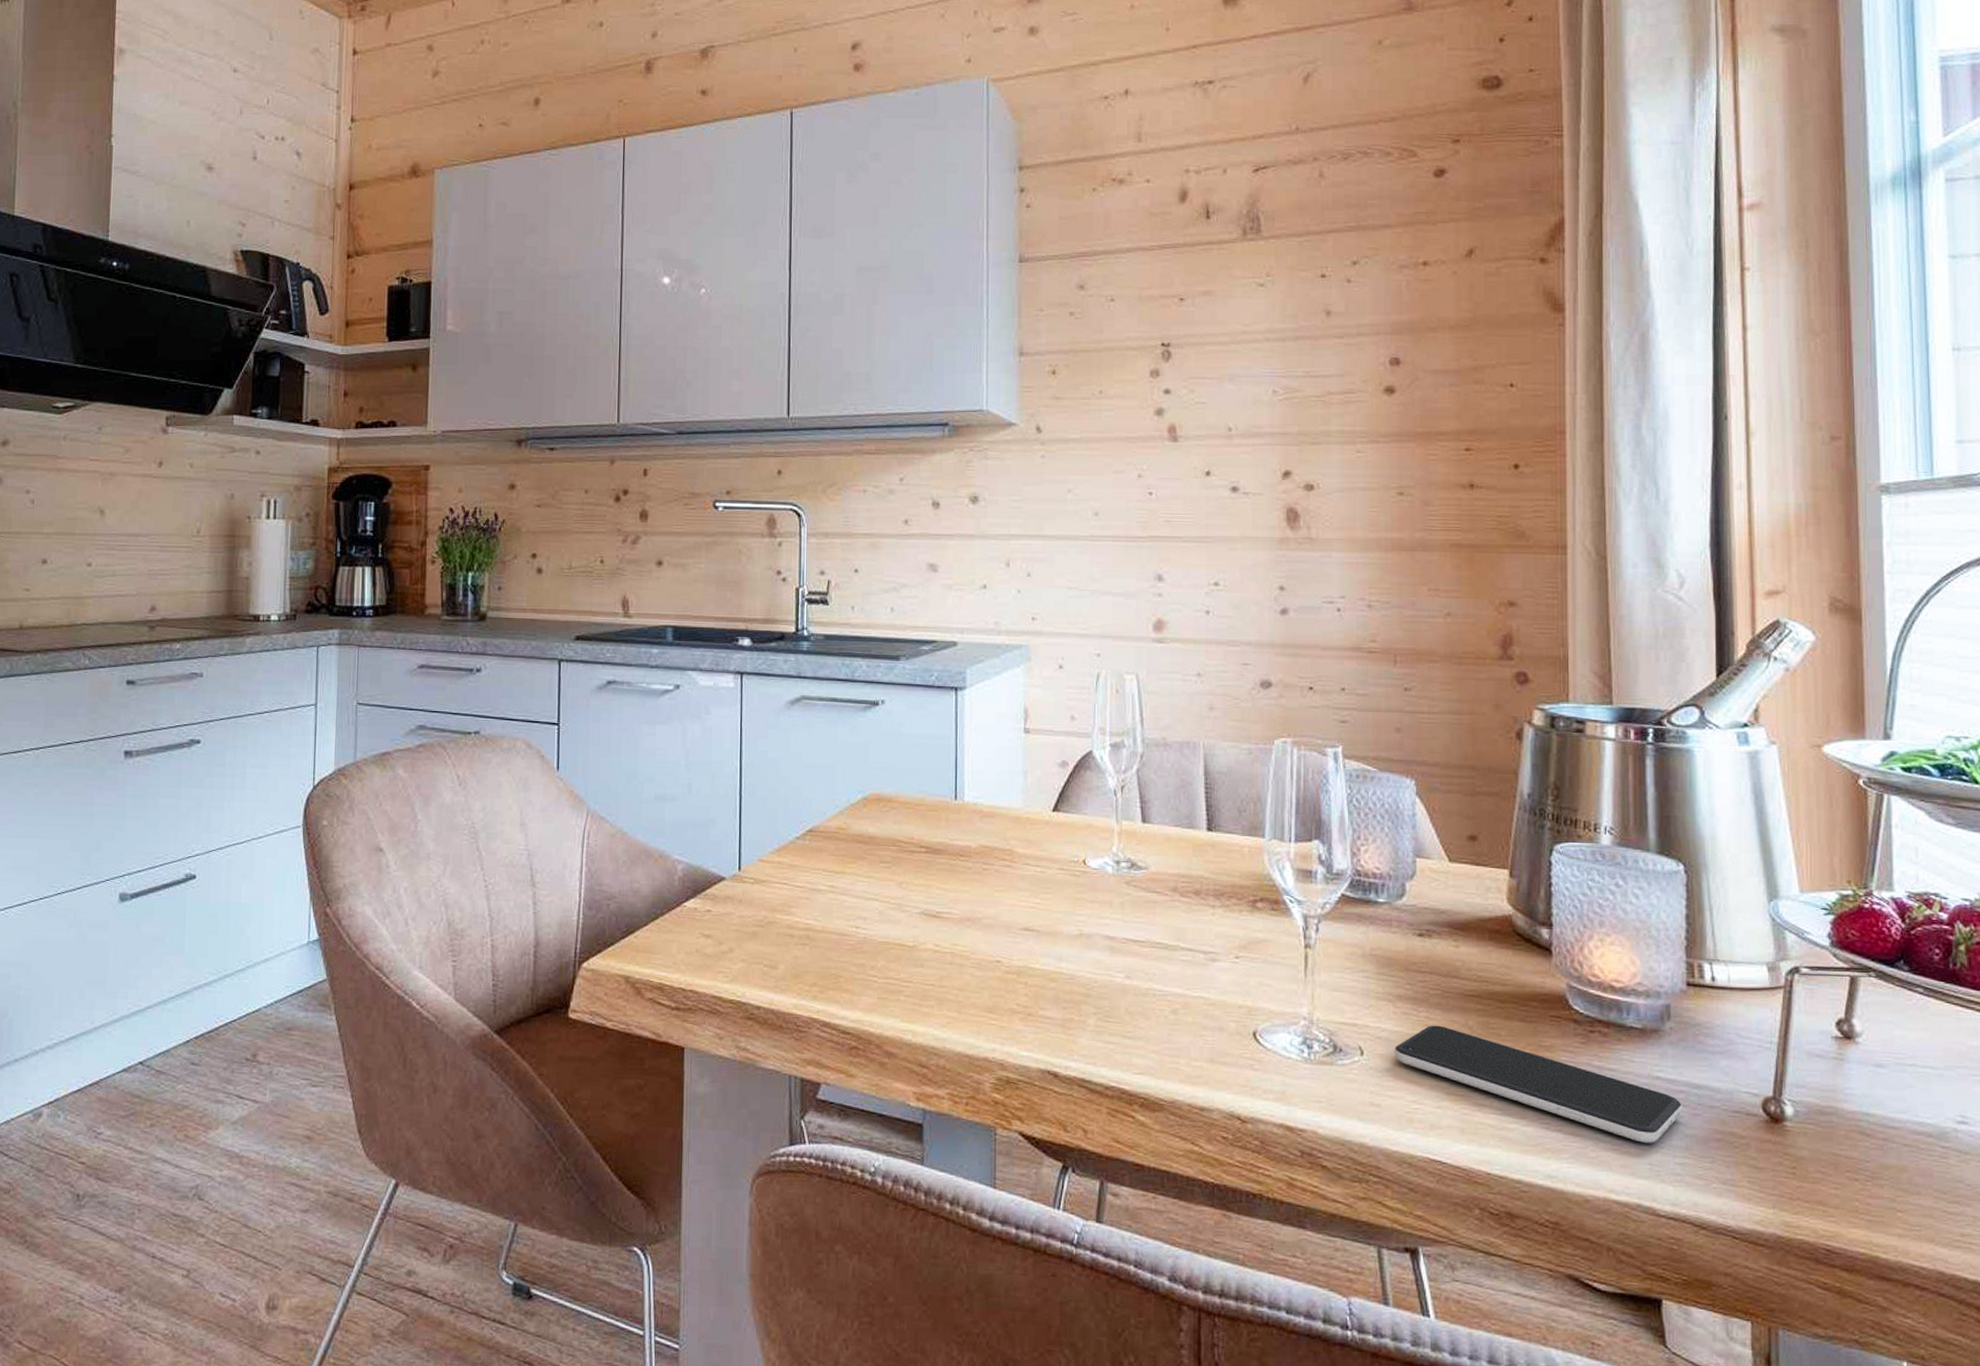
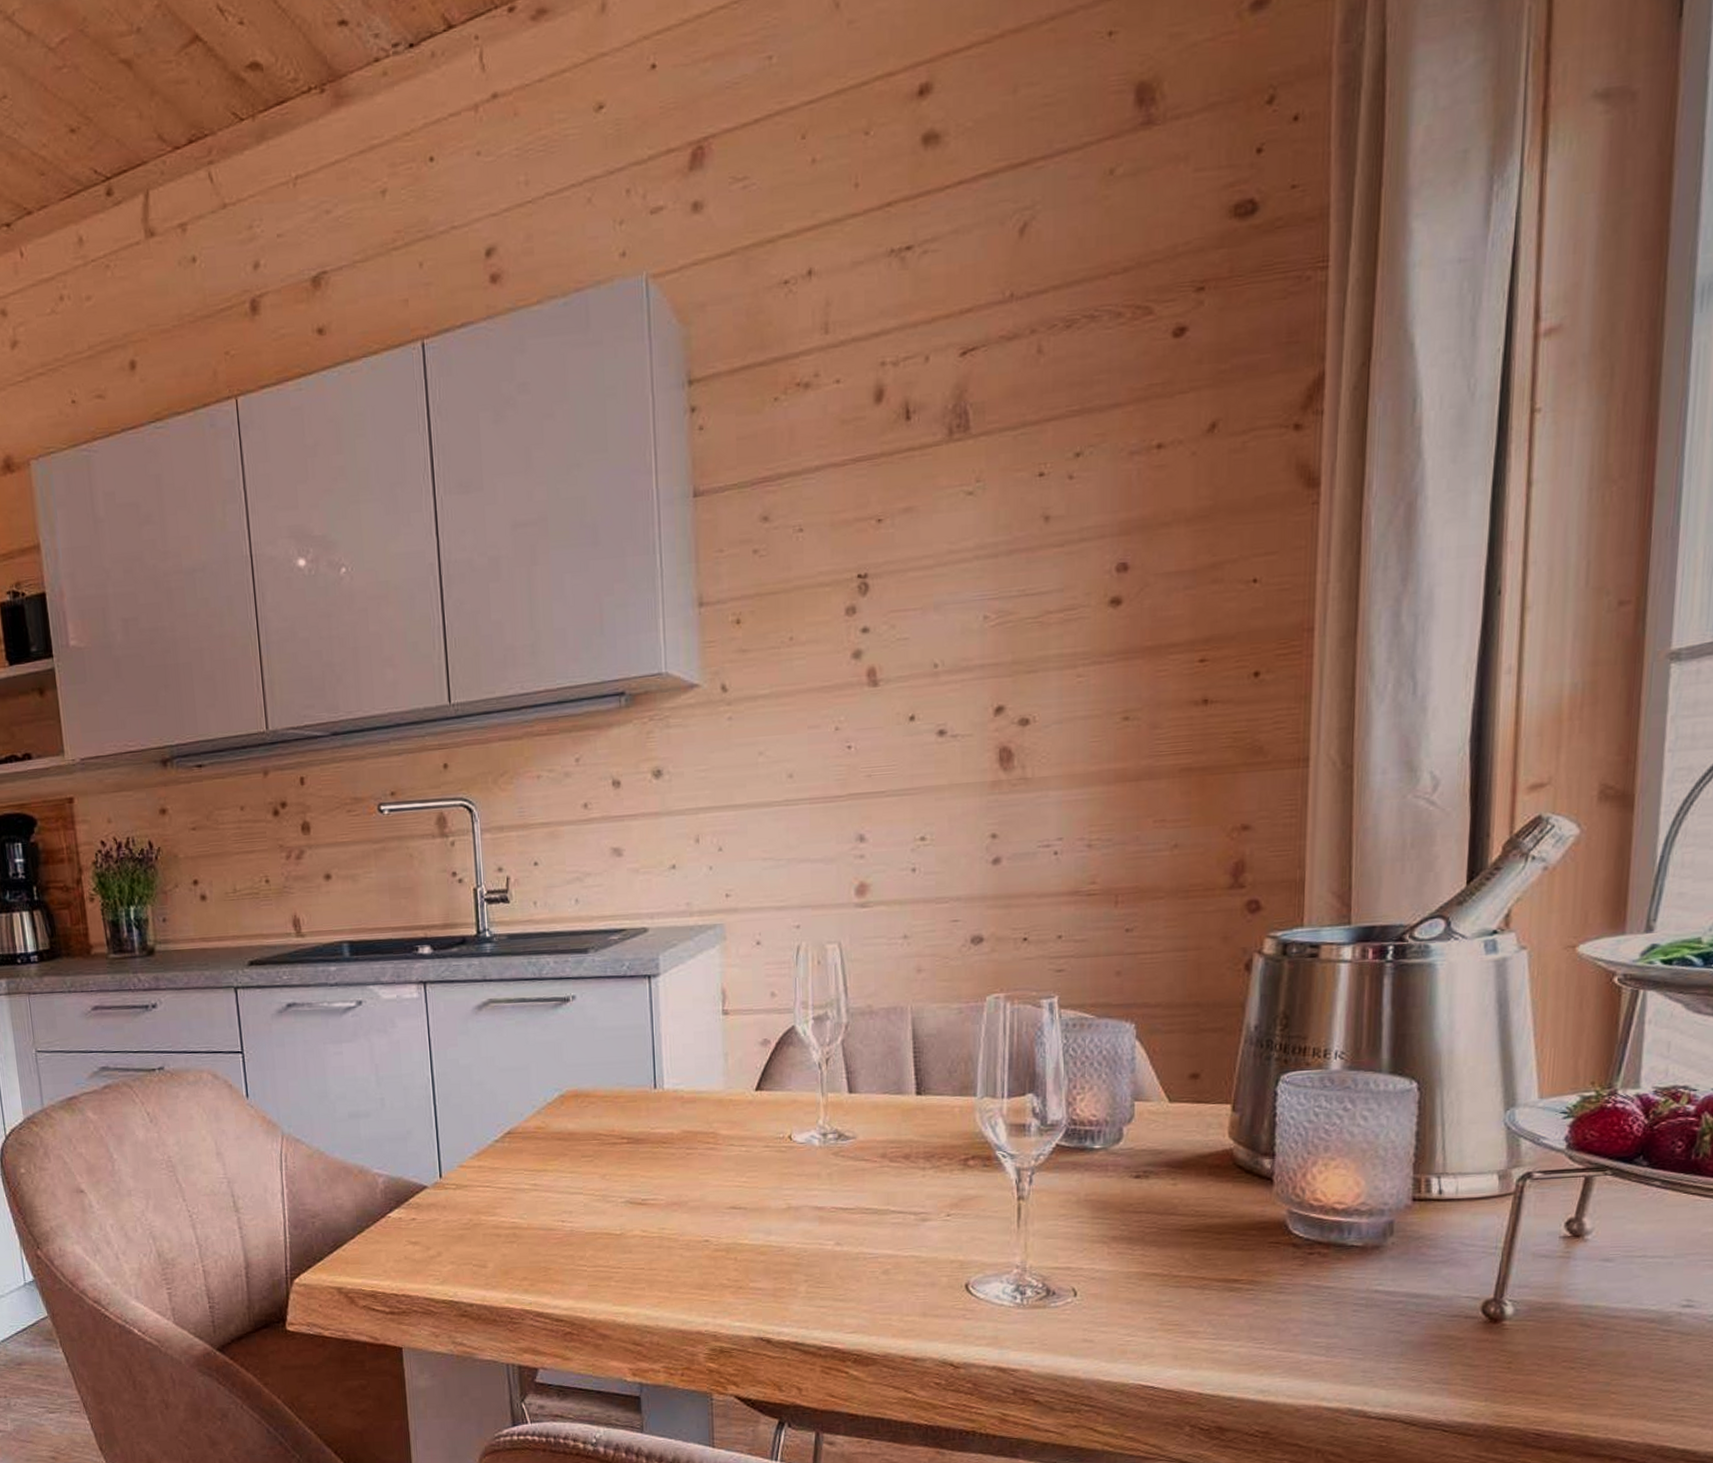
smartphone: present [1394,1025,1682,1143] -> none [1108,1261,1400,1353]

